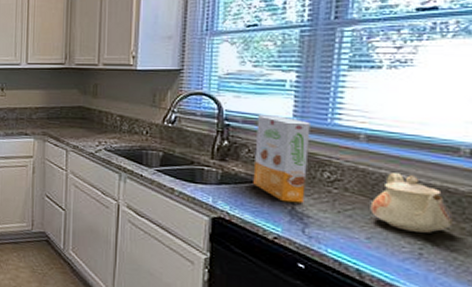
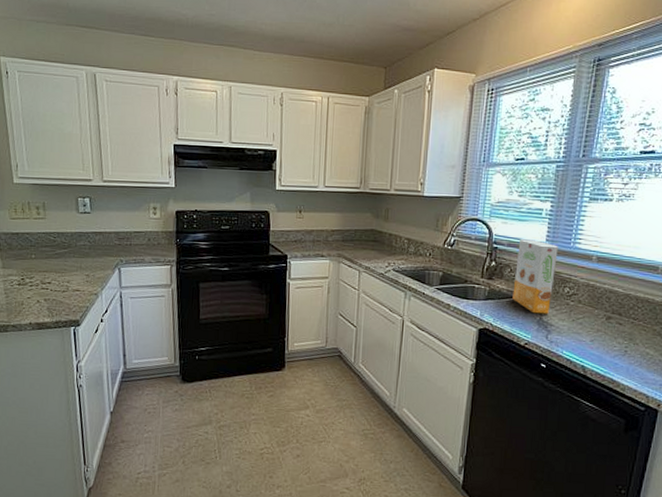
teapot: present [370,173,453,233] -> none [595,287,650,335]

